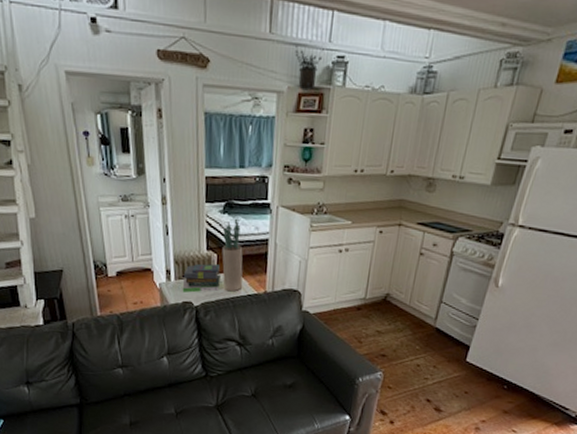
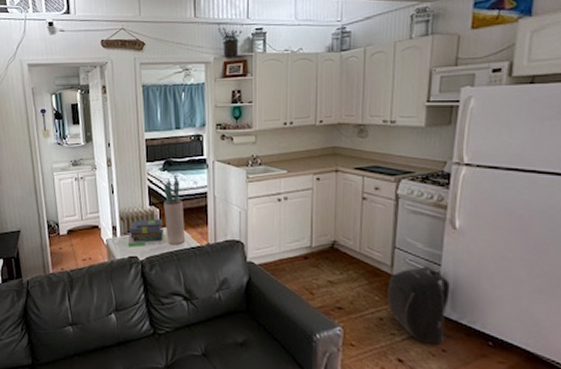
backpack: none [426,320,483,387] -> present [388,266,455,344]

